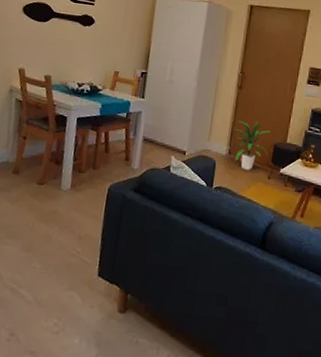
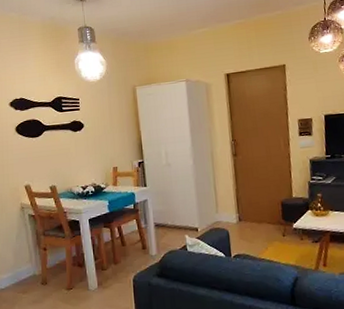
indoor plant: present [235,121,271,170] -> none [240,183,278,233]

